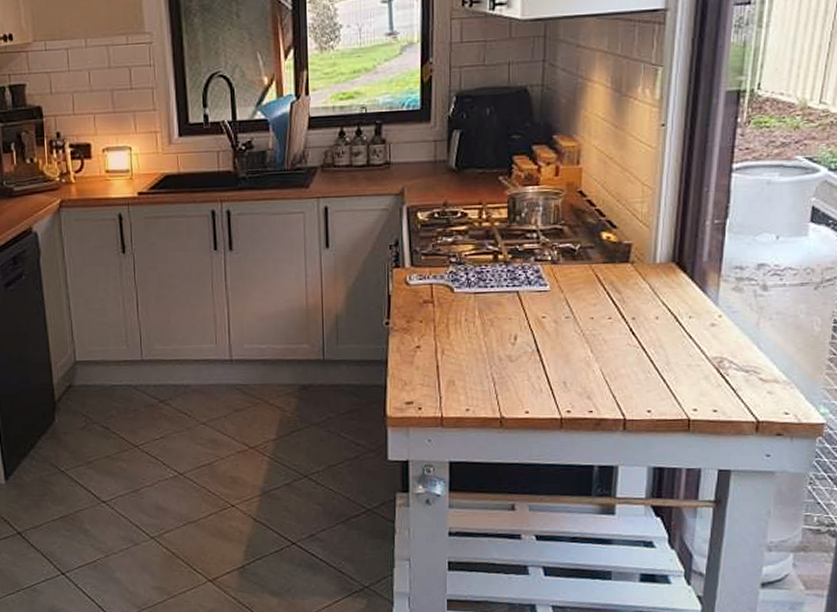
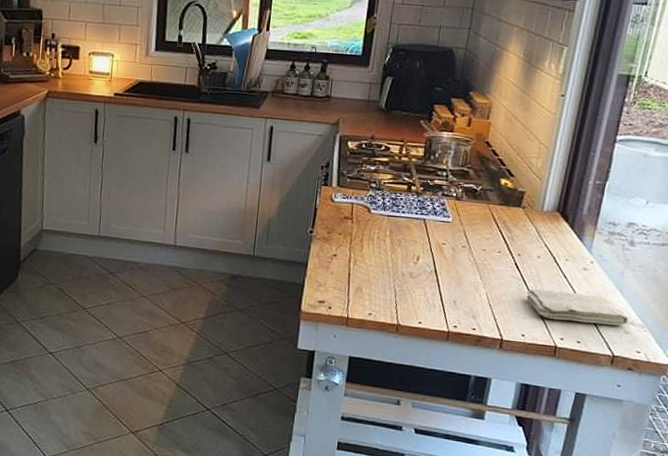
washcloth: none [647,354,772,388] -> present [526,288,629,326]

